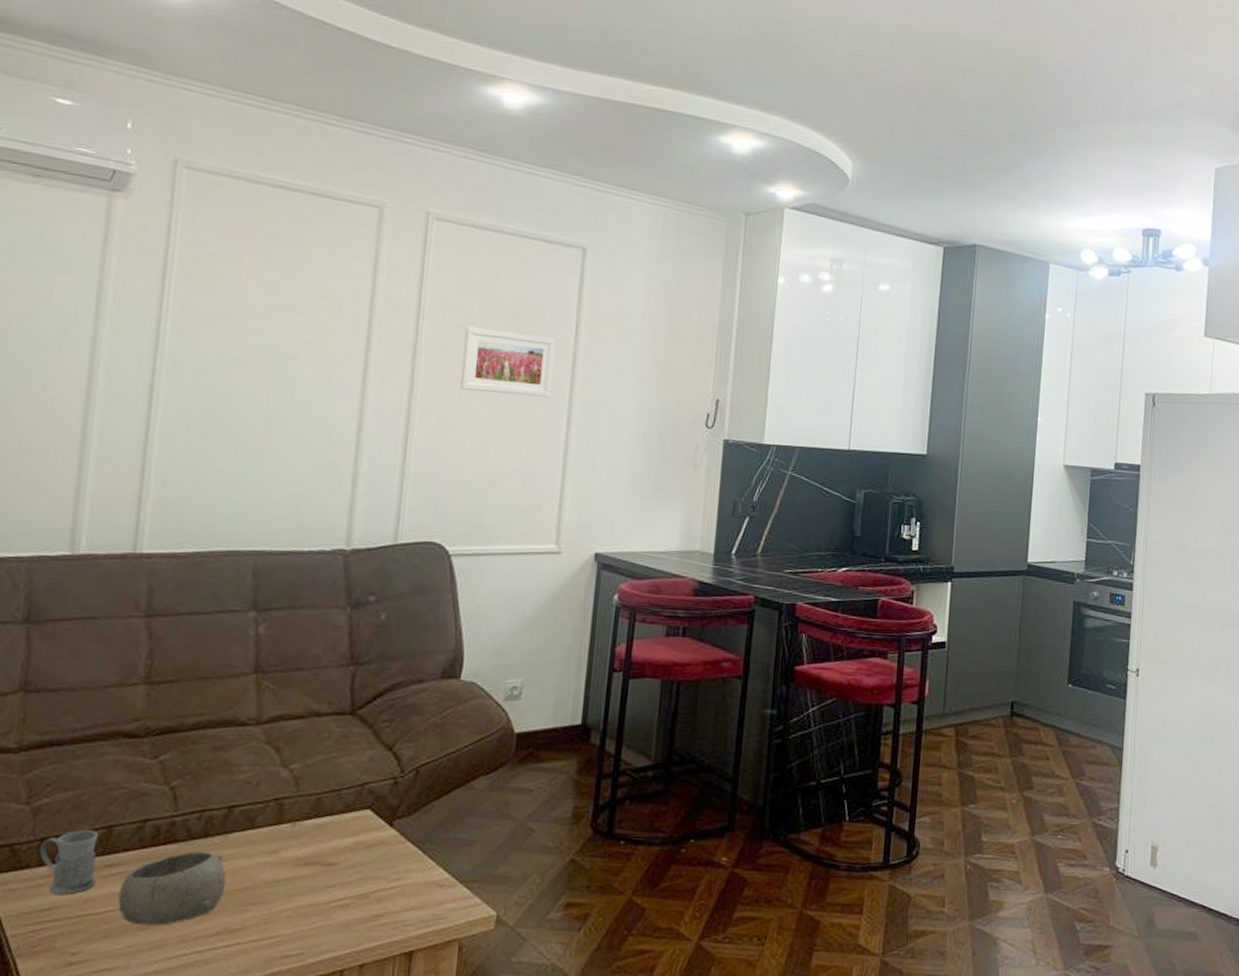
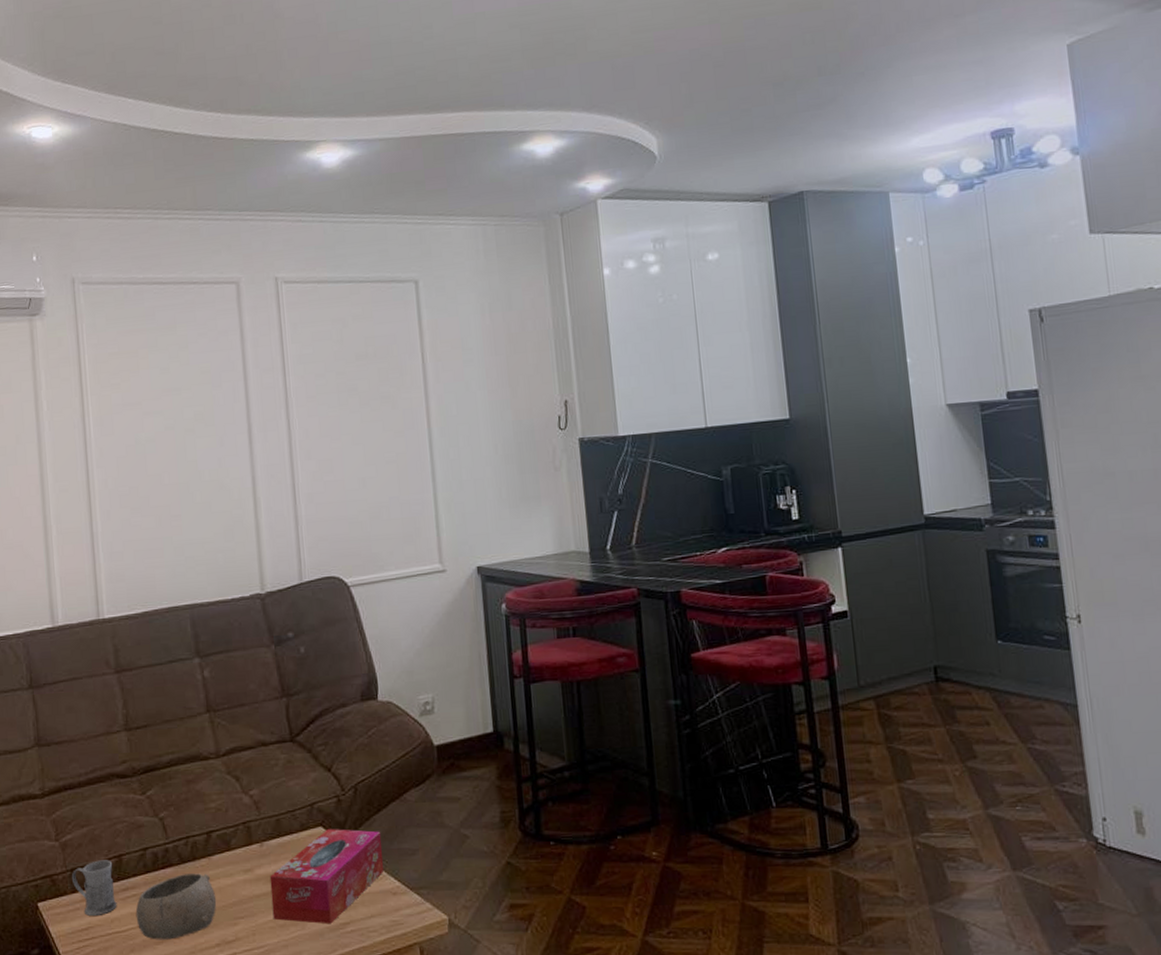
tissue box: none [292,813,438,916] -> present [269,829,385,925]
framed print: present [460,326,557,398] -> none [326,370,412,433]

